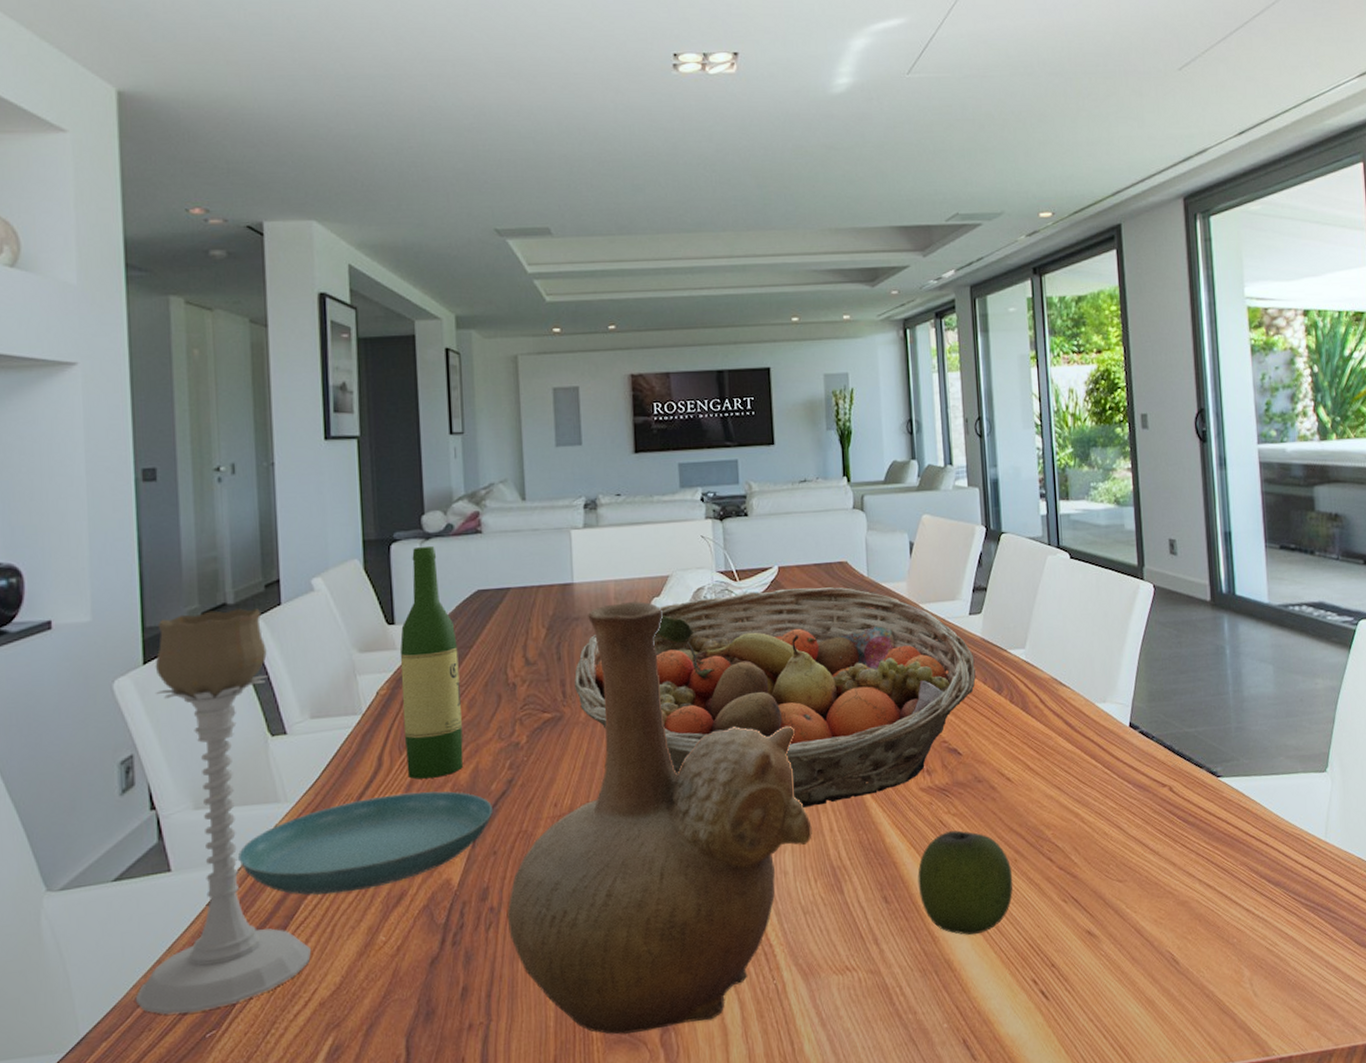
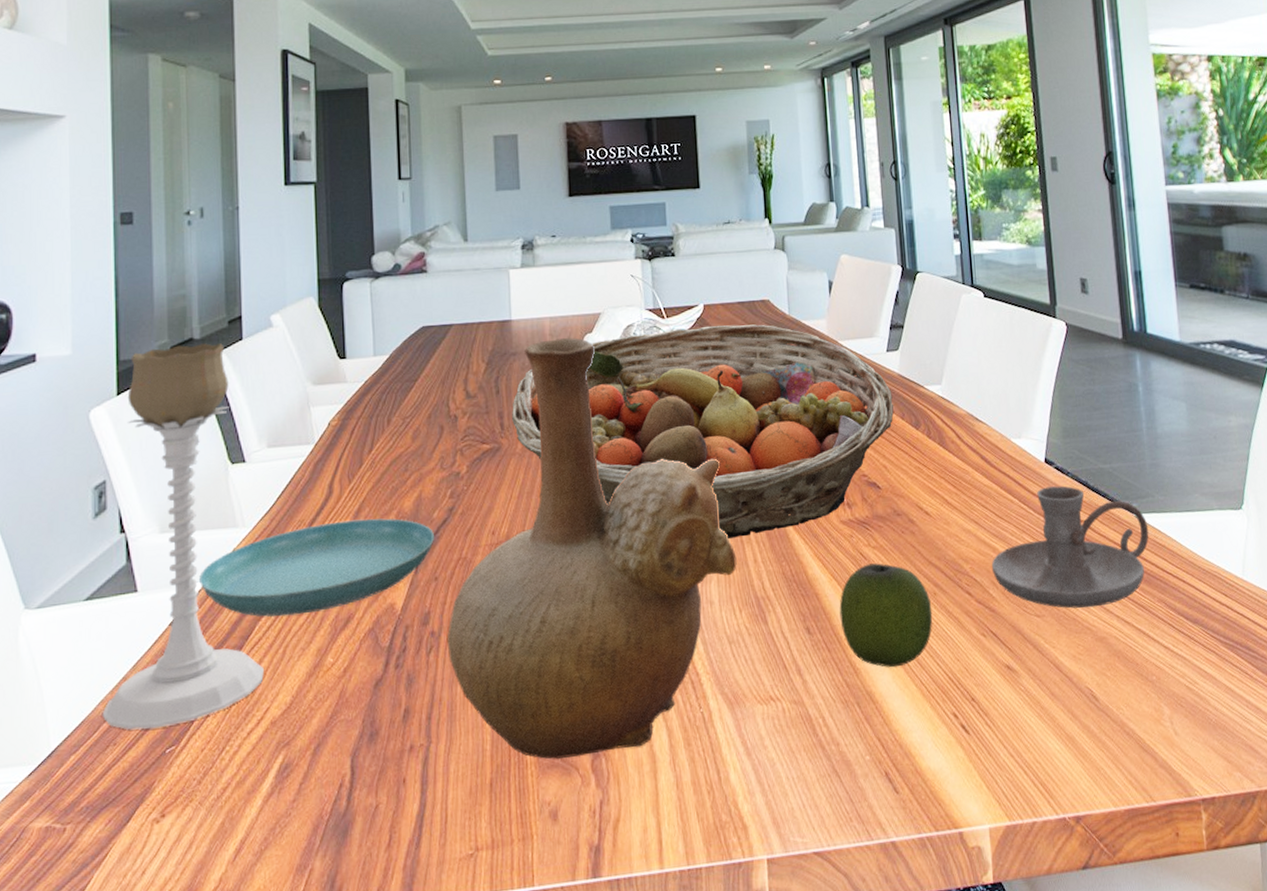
wine bottle: present [399,546,463,779] -> none [350,285,408,507]
candle holder: none [1073,750,1233,873] -> present [991,485,1149,609]

